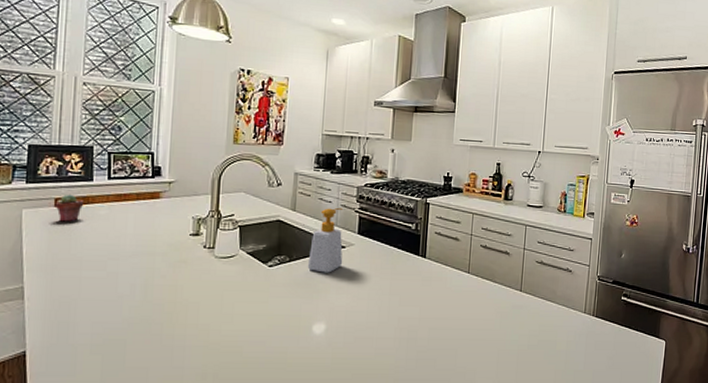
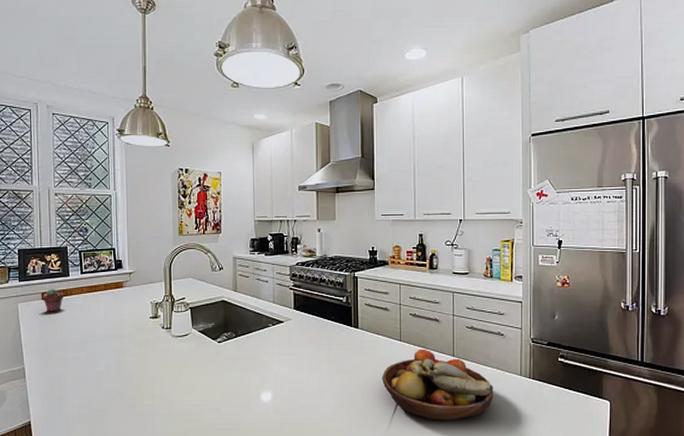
soap bottle: present [307,207,343,273] -> none [251,286,283,346]
fruit bowl: none [446,282,558,359] -> present [382,349,494,422]

